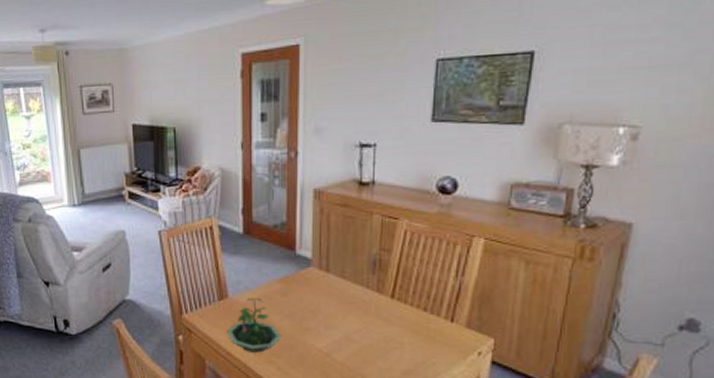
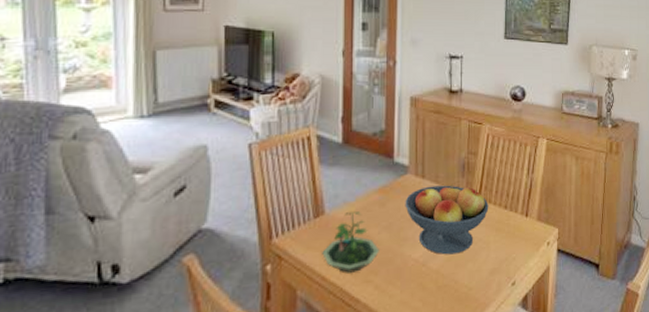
fruit bowl: none [307,280,404,350] -> present [405,184,489,255]

